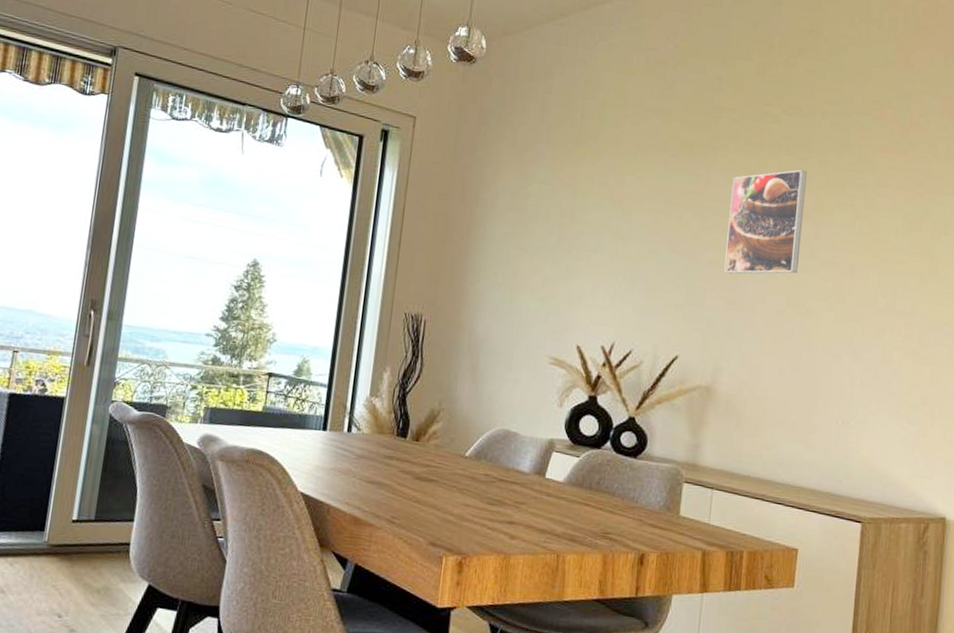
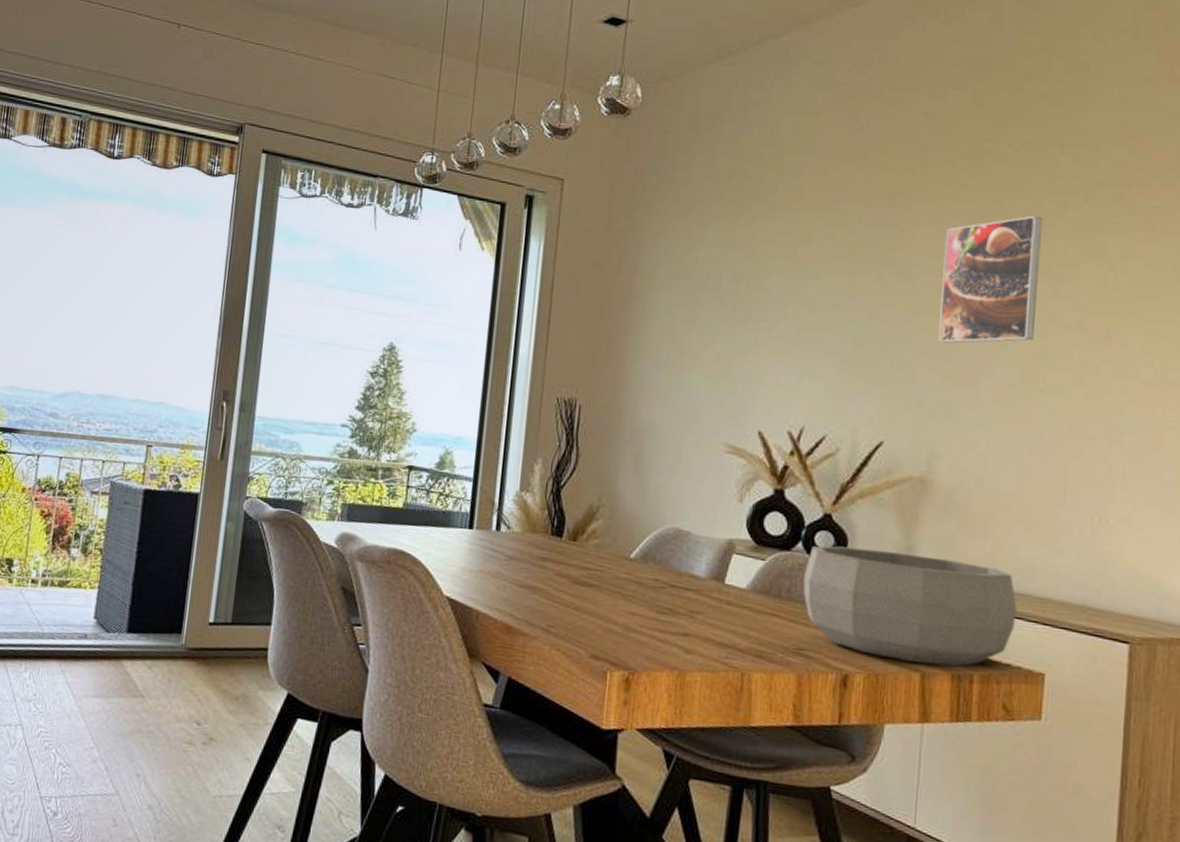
decorative bowl: none [610,444,779,545] -> present [803,545,1017,667]

